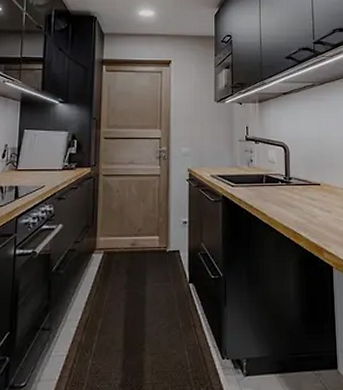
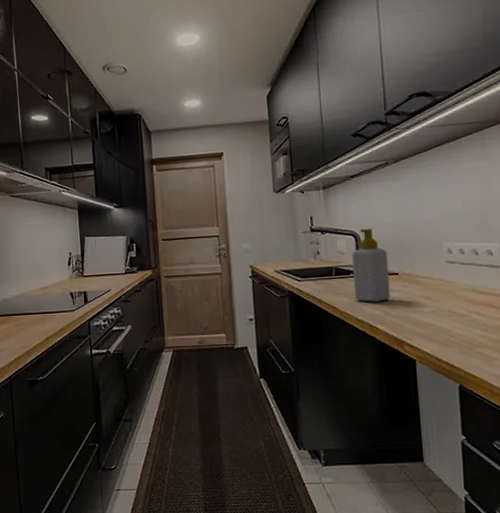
soap bottle: none [280,142,313,210] -> present [351,229,391,302]

